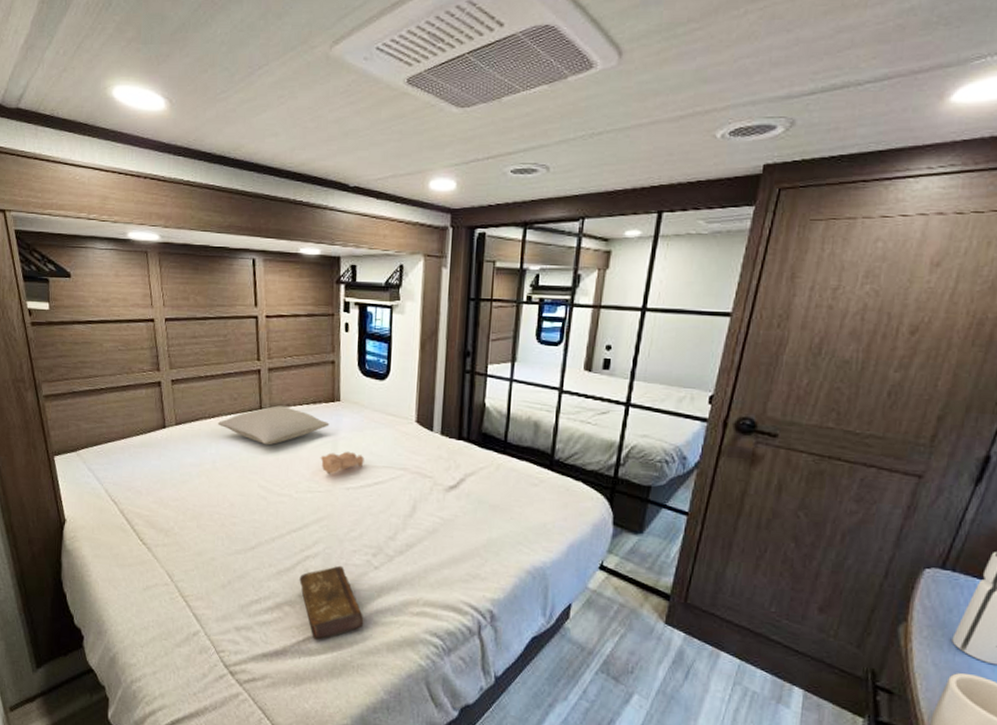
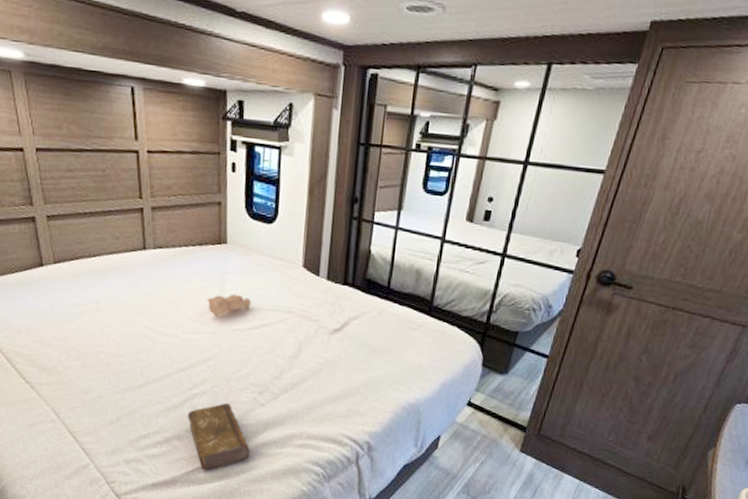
pillow: present [217,405,330,445] -> none [99,246,216,286]

